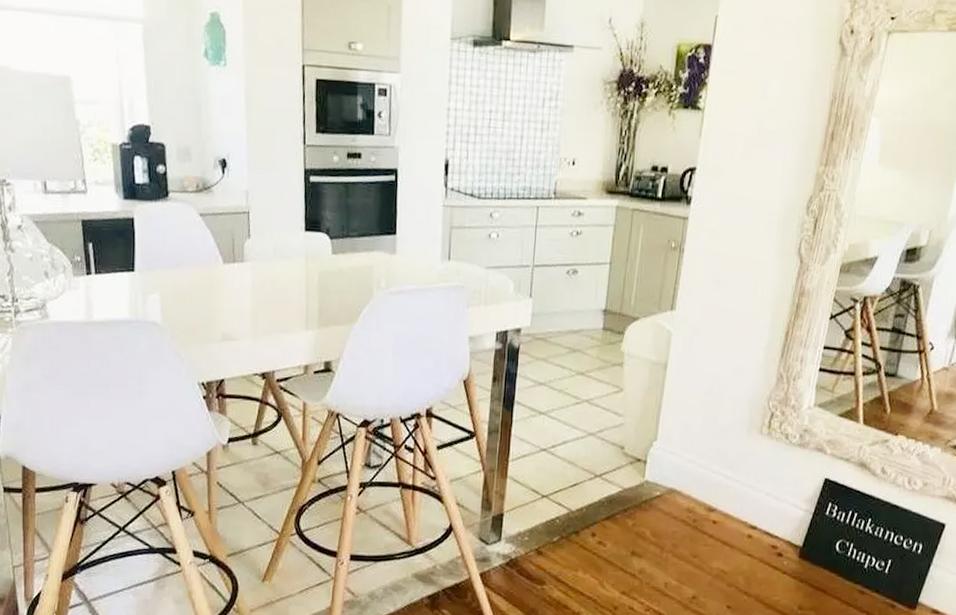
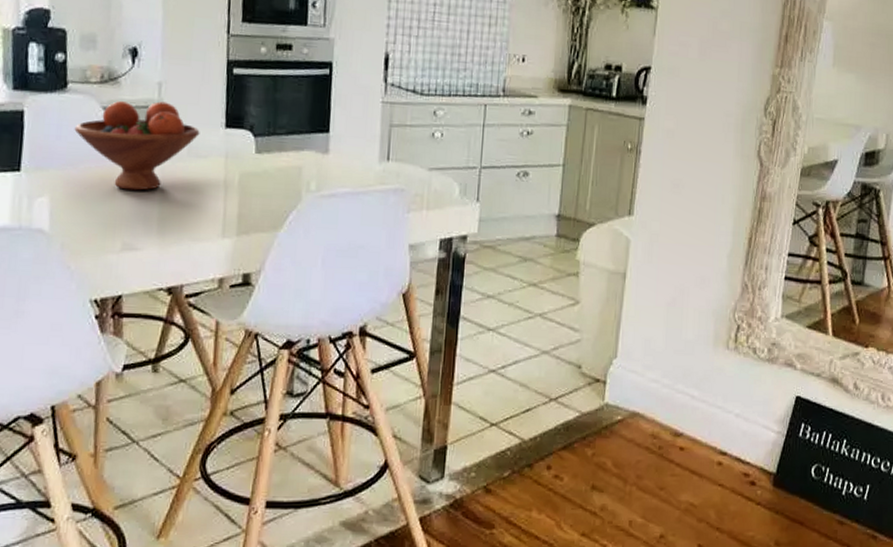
fruit bowl: none [177,208,283,288] -> present [74,101,200,191]

